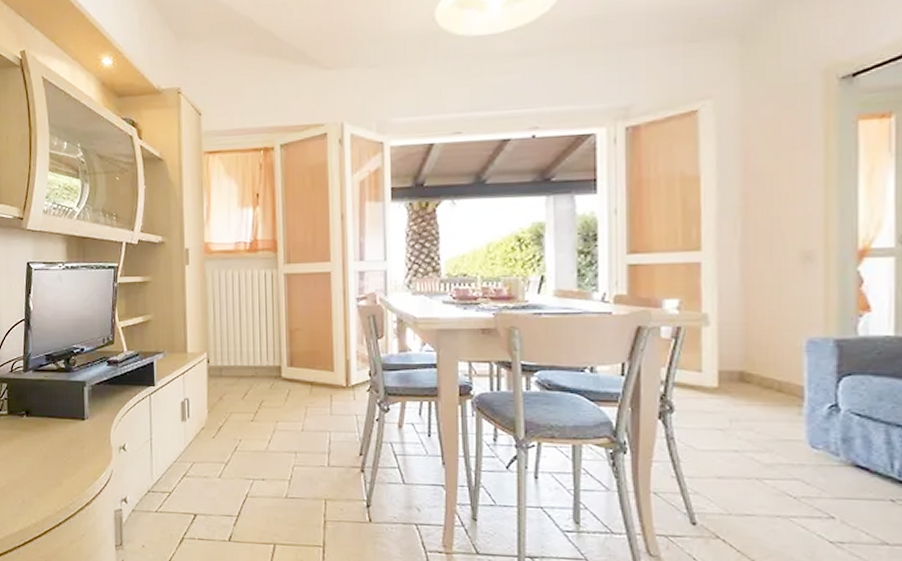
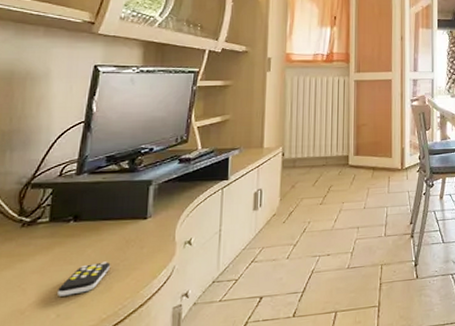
remote control: none [21,457,59,485] -> present [58,261,111,296]

